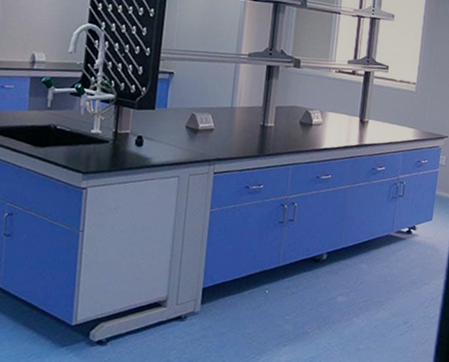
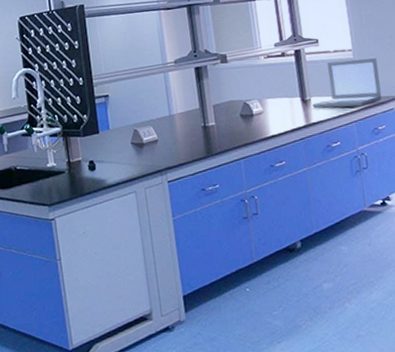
laptop: none [368,90,435,138] -> present [312,58,382,108]

